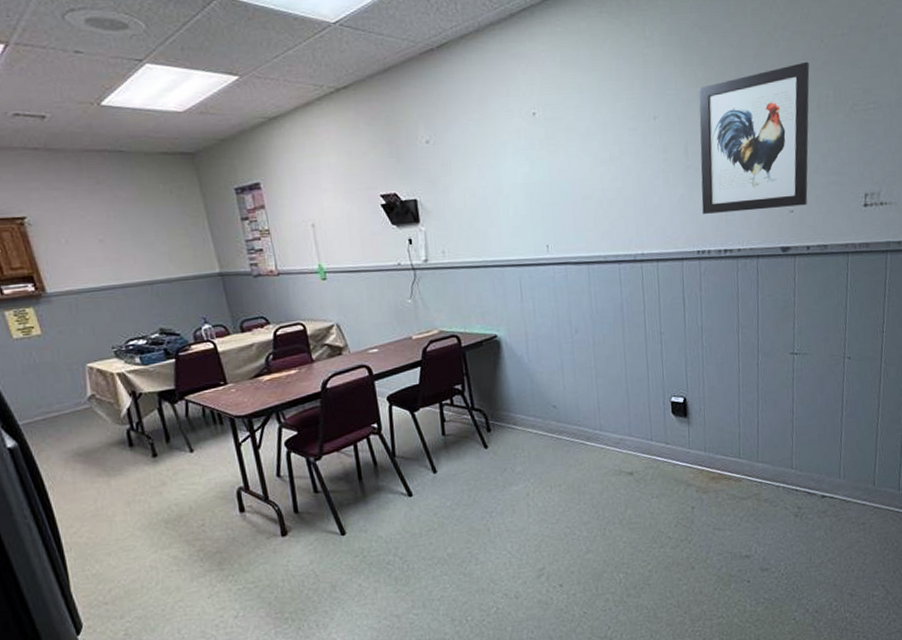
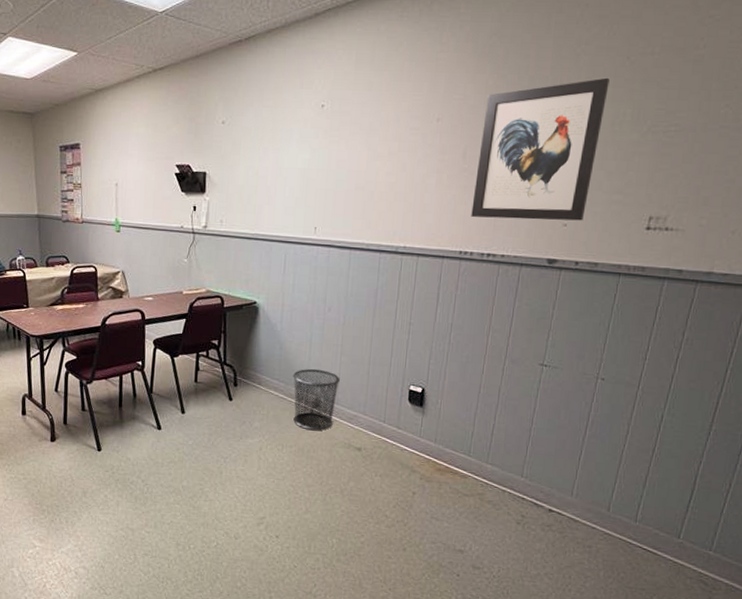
waste bin: none [549,396,600,464] -> present [293,368,340,431]

